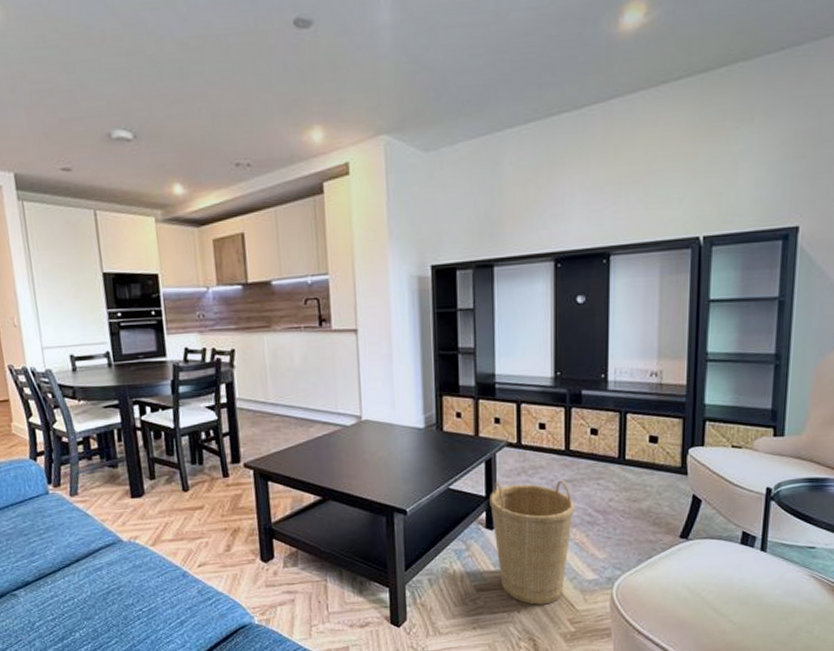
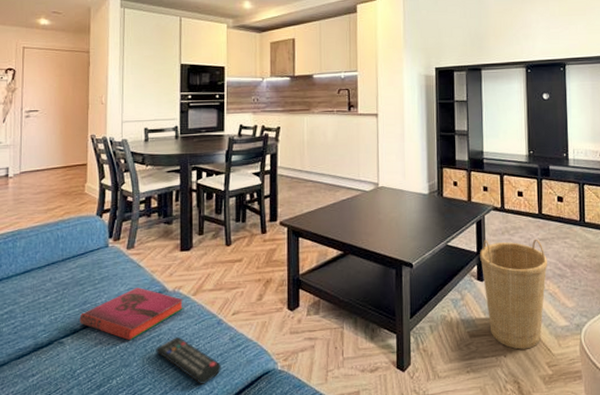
hardback book: none [29,538,142,594] -> present [79,288,184,341]
remote control: none [117,589,192,638] -> present [155,336,221,384]

